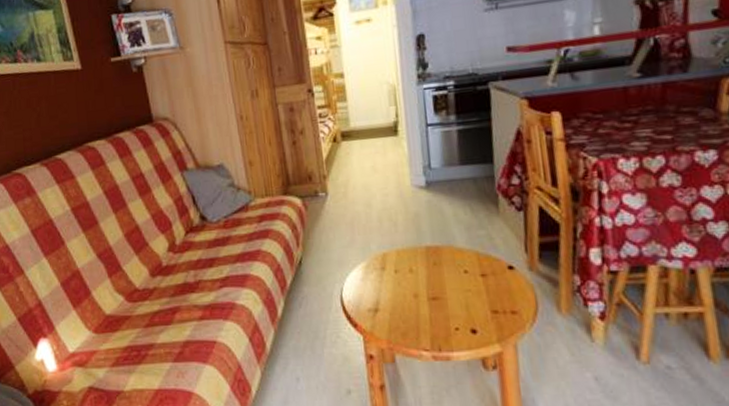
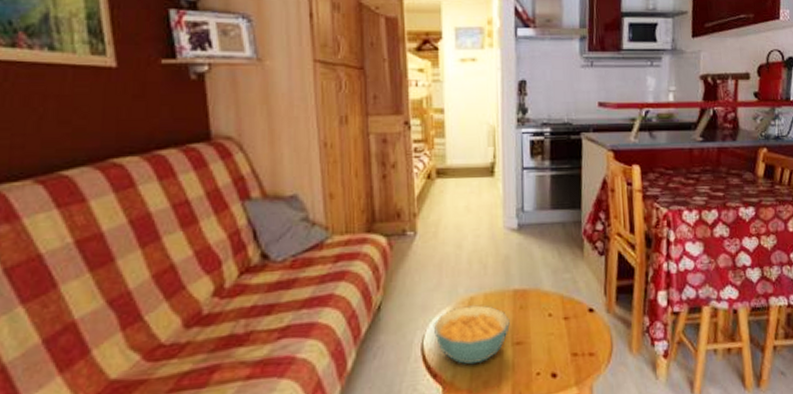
cereal bowl: none [349,261,425,317] -> present [433,305,510,365]

